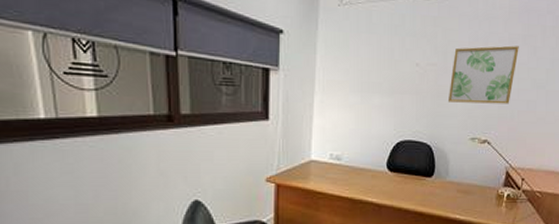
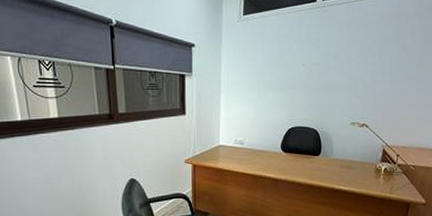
wall art: present [449,45,519,104] -> none [331,45,391,94]

